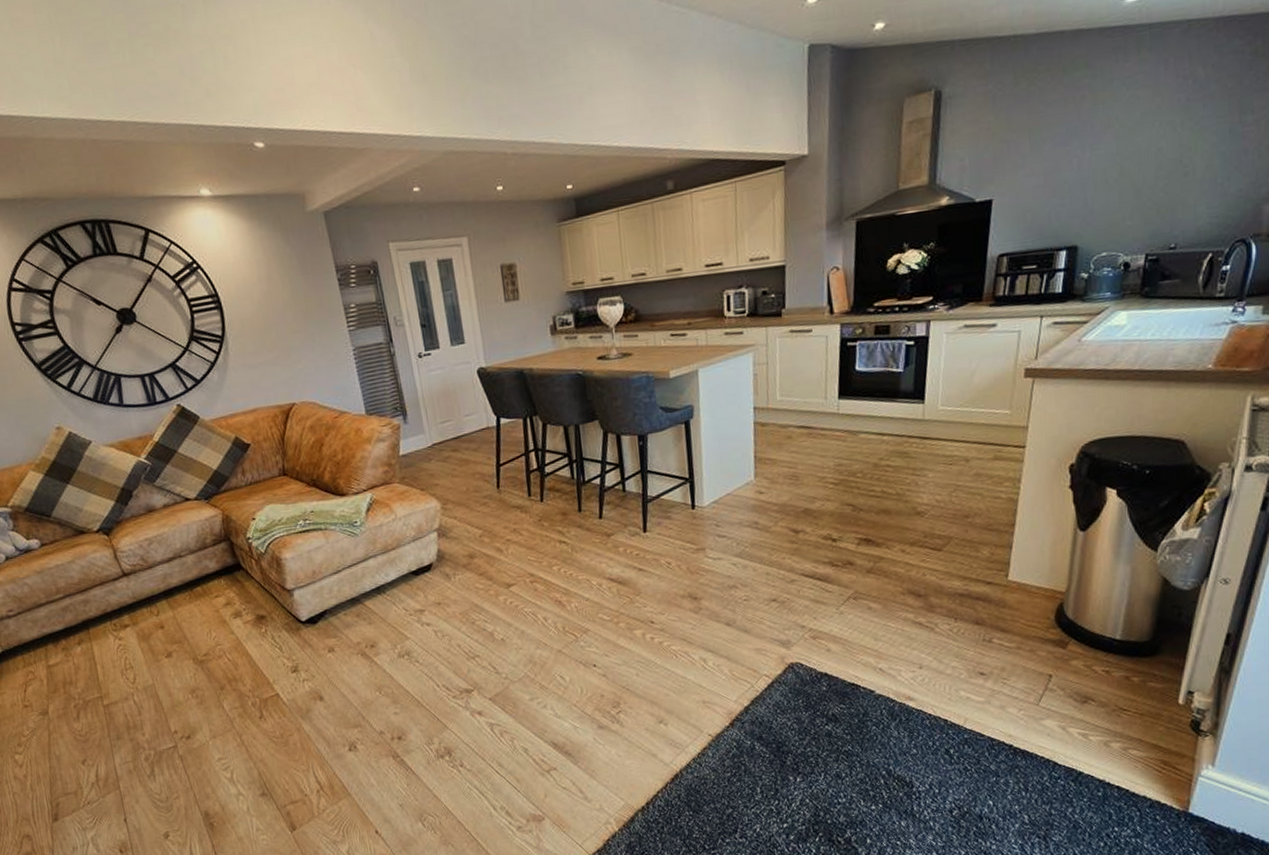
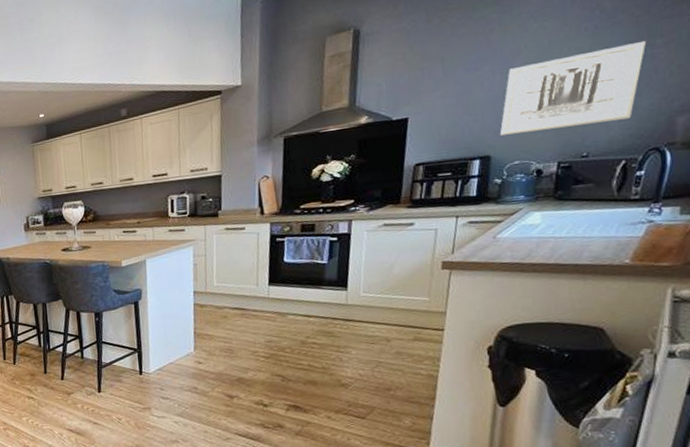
wall art: none [1088,118,1237,223] -> present [500,41,646,136]

